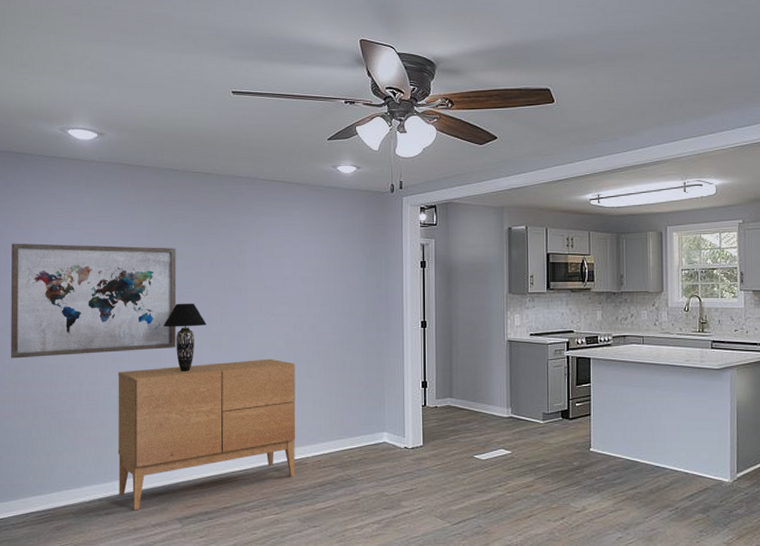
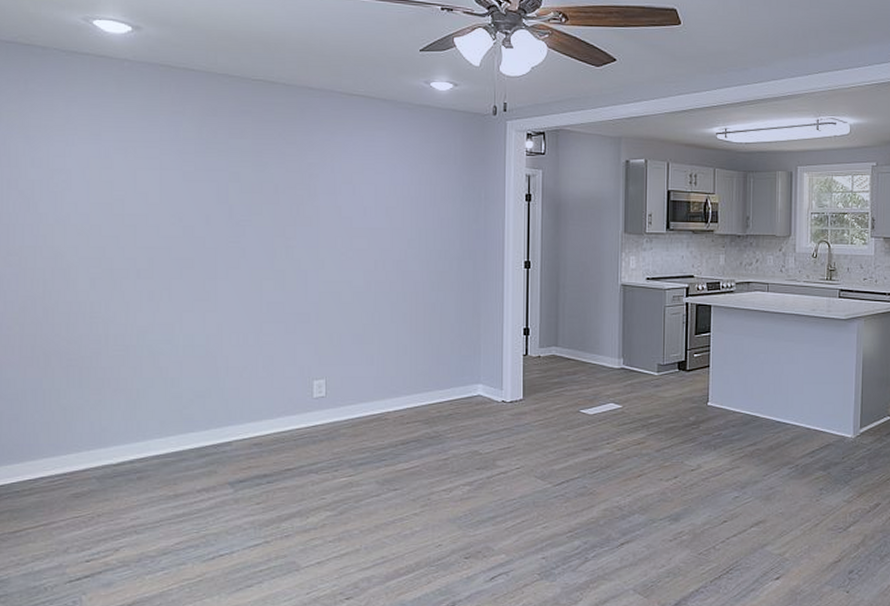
wall art: present [10,243,177,359] -> none [15,154,231,294]
sideboard: present [117,358,296,511] -> none [154,299,376,474]
table lamp: present [163,303,207,372] -> none [214,233,268,314]

